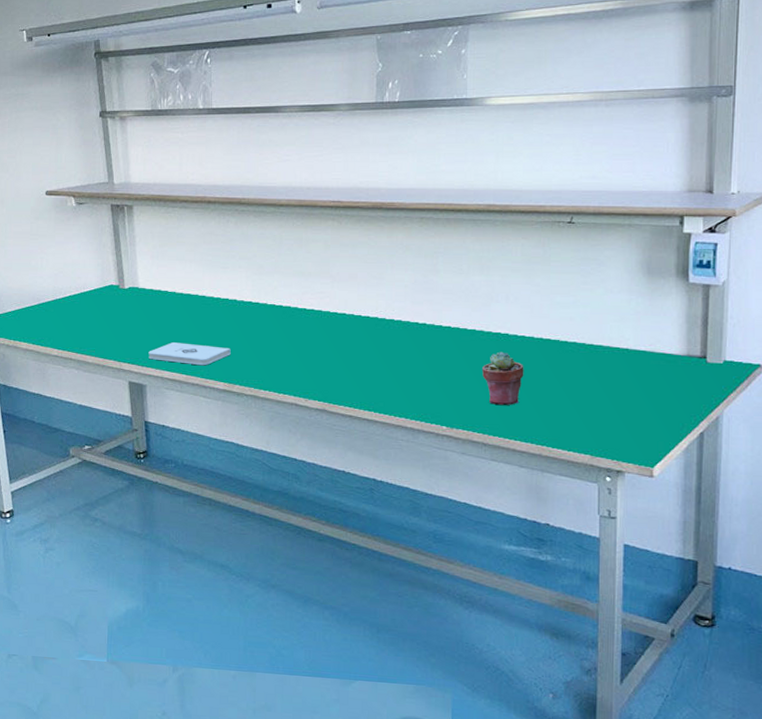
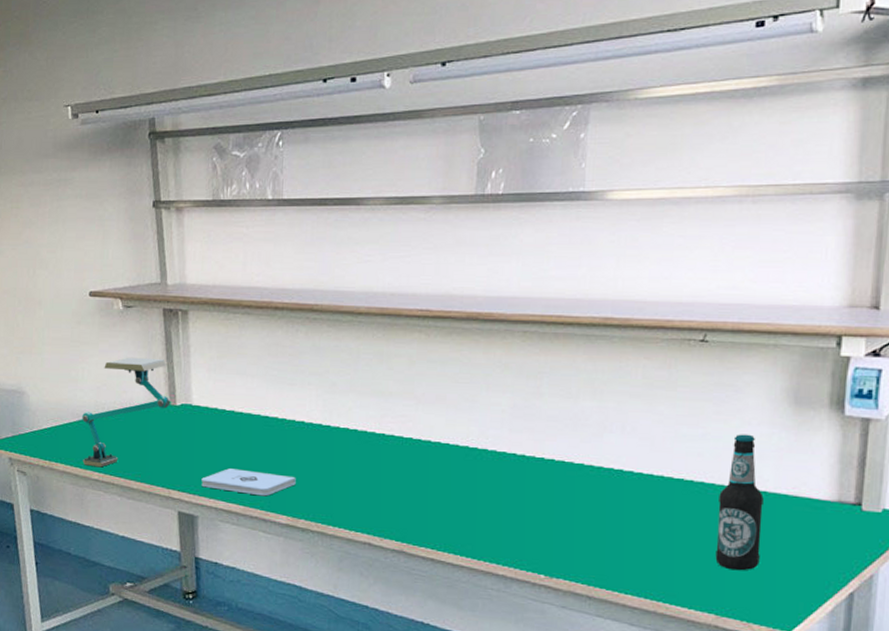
desk lamp: none [42,247,120,345] -> present [82,357,170,468]
potted succulent: present [482,351,524,405] -> none [590,490,640,553]
bottle: none [588,300,626,417] -> present [715,434,764,571]

